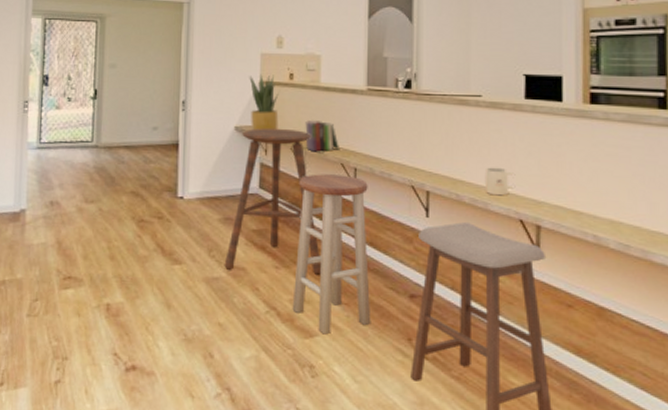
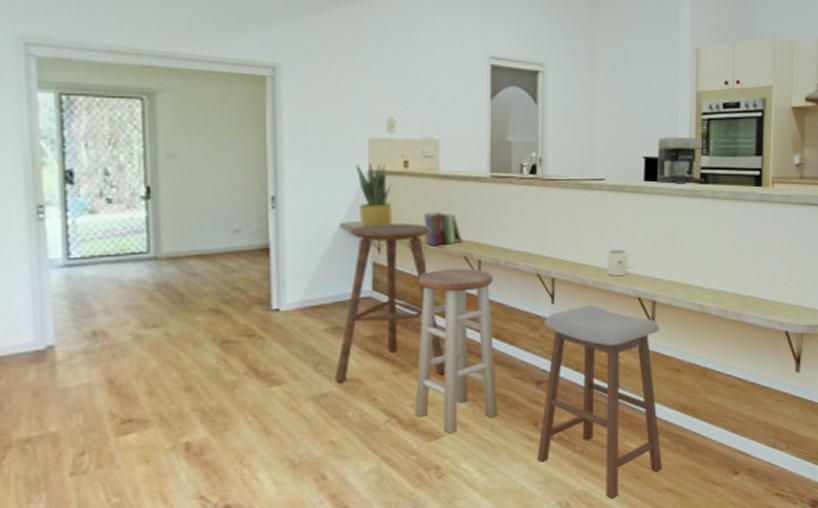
coffee maker: none [539,54,596,104] -> present [657,136,705,184]

